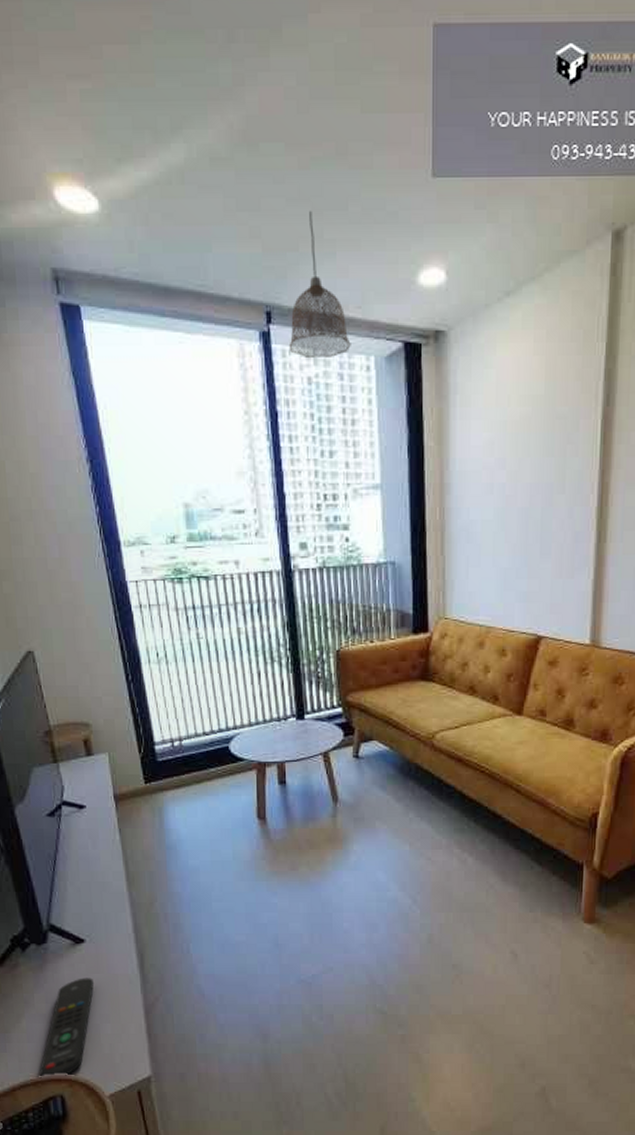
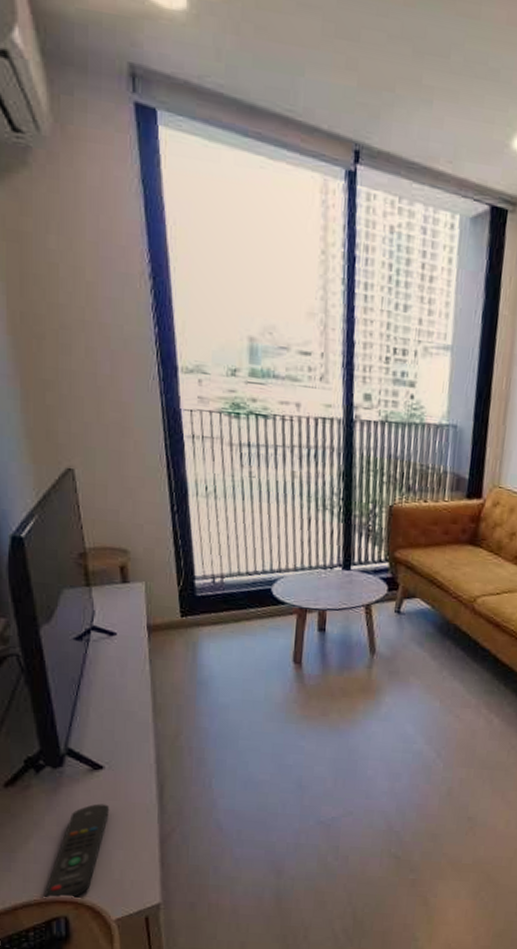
pendant lamp: present [288,211,351,359] -> none [374,52,438,209]

